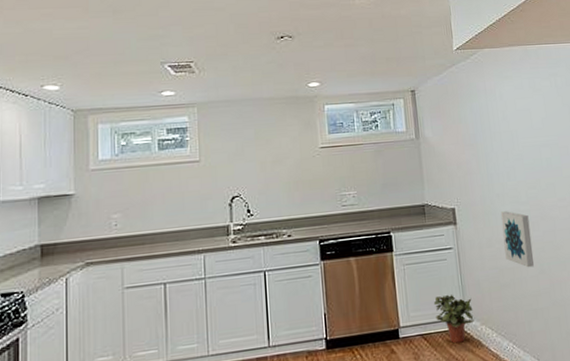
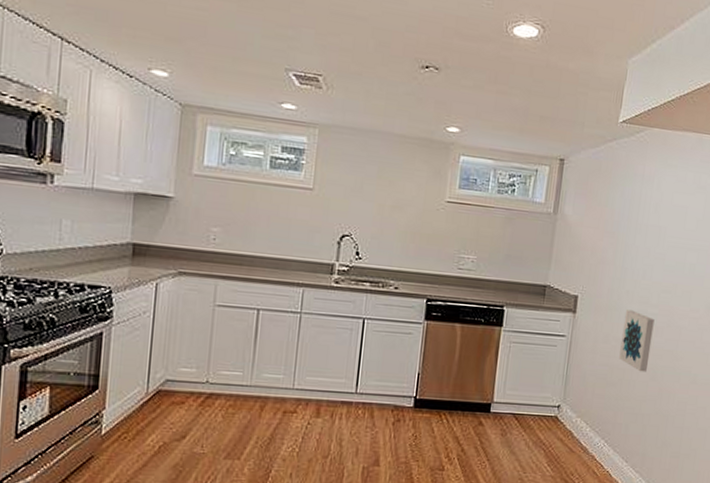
potted plant: present [433,294,474,344] -> none [532,380,573,430]

